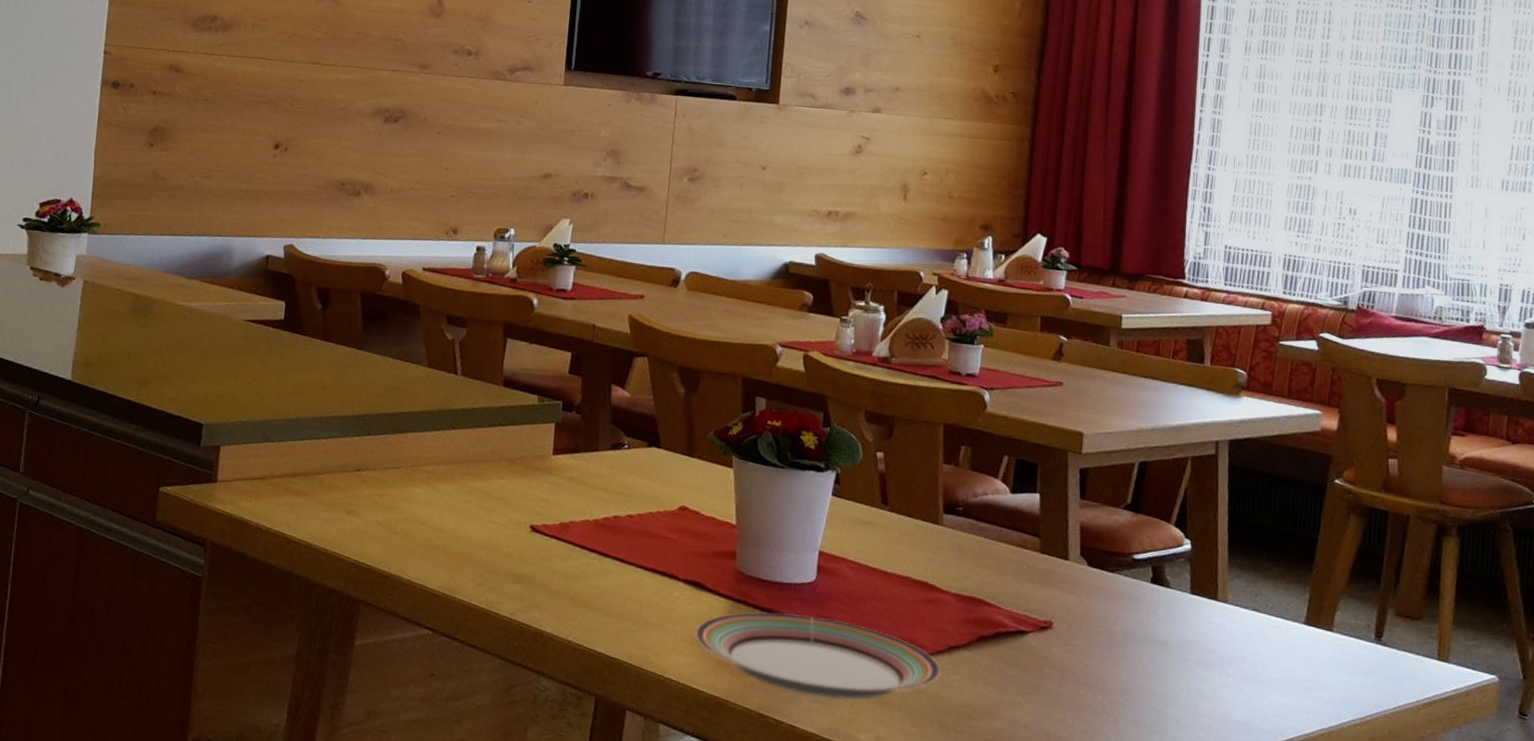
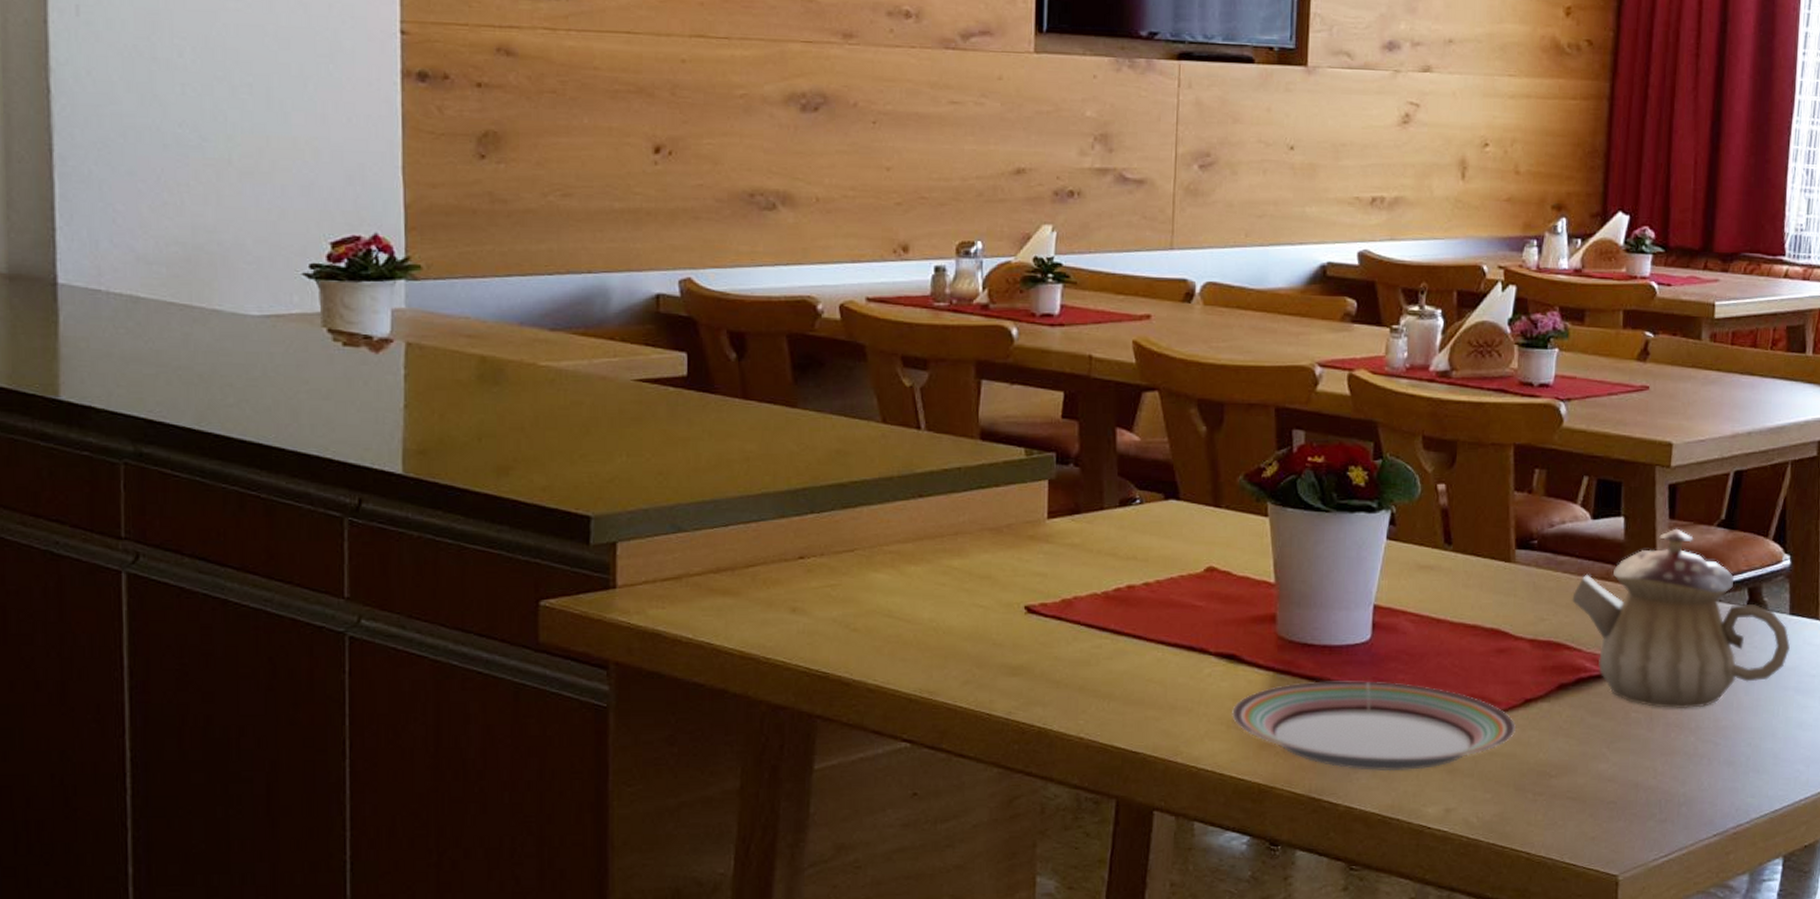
teapot: none [992,507,1191,670] -> present [1572,528,1790,709]

